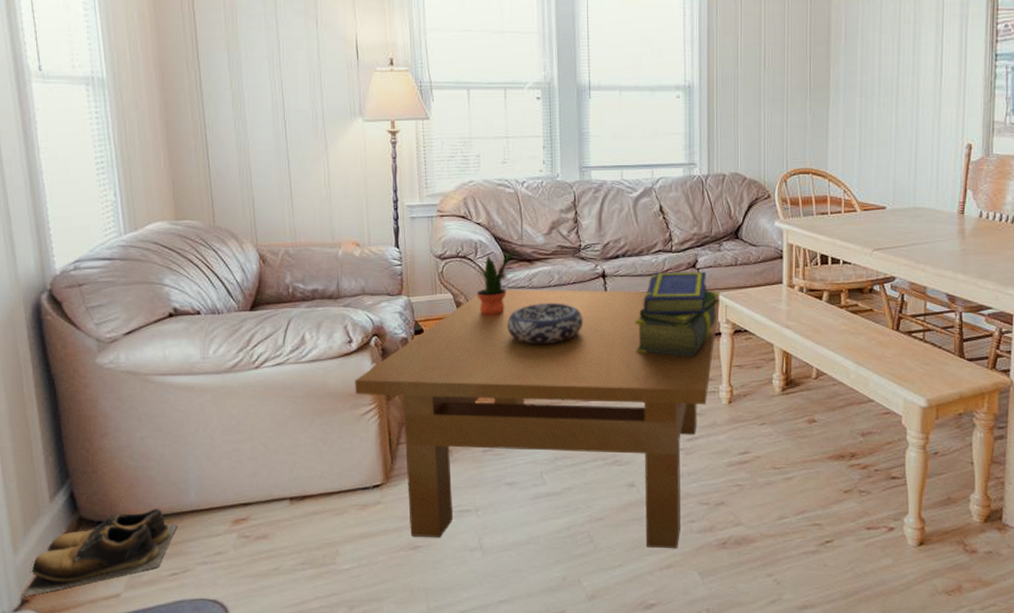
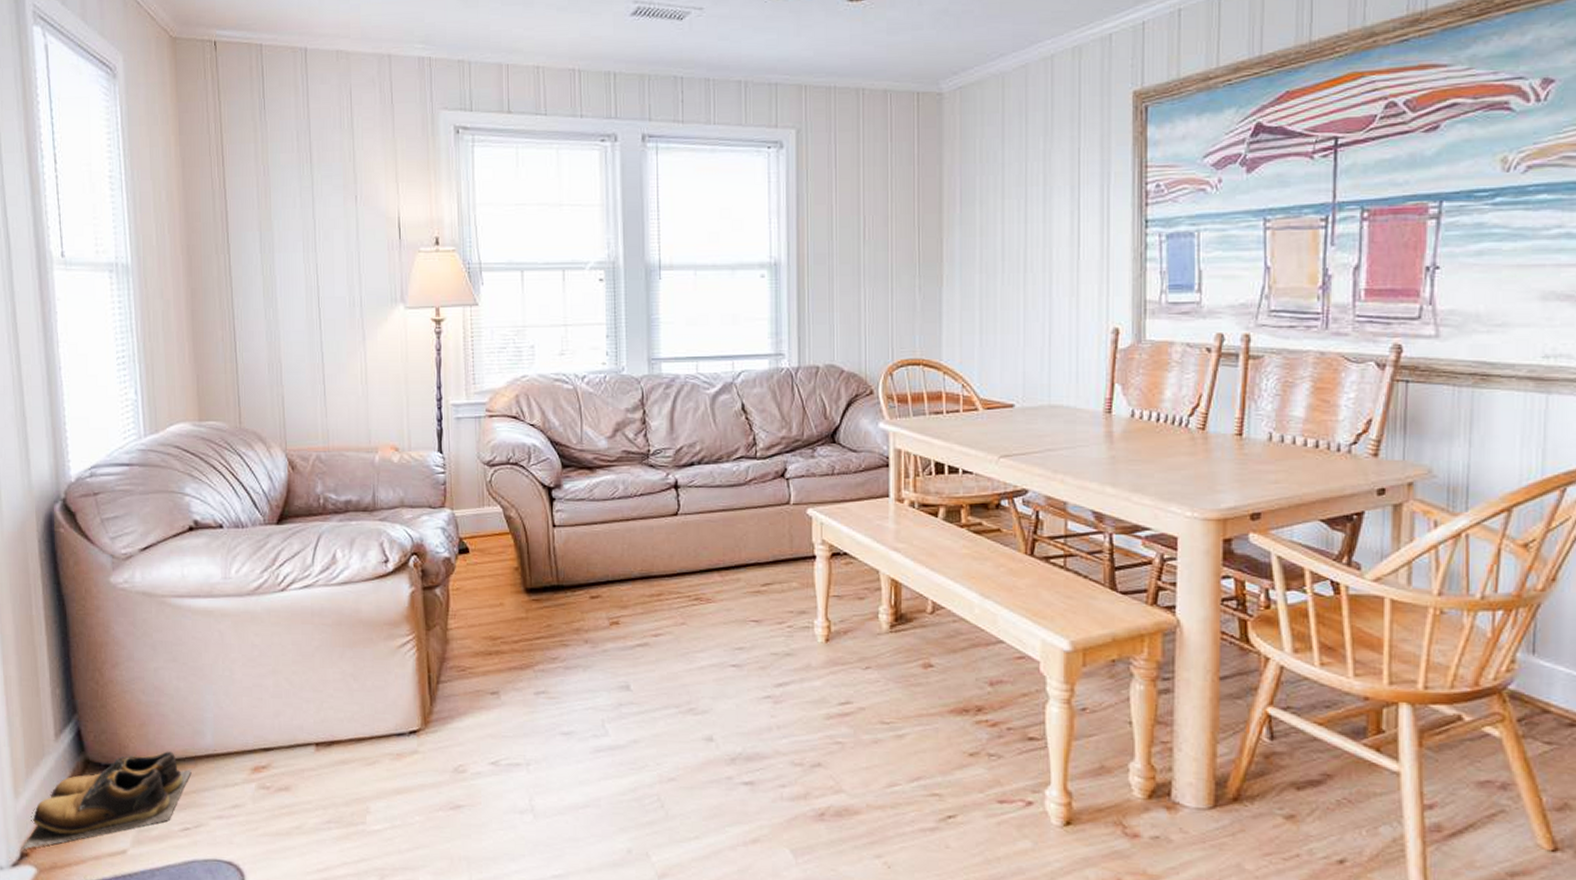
table: present [355,289,719,548] -> none [391,501,813,818]
potted plant: present [476,246,515,315] -> none [529,452,574,532]
decorative bowl: present [507,302,583,344] -> none [564,518,652,567]
stack of books: present [634,271,721,357] -> none [712,481,815,585]

